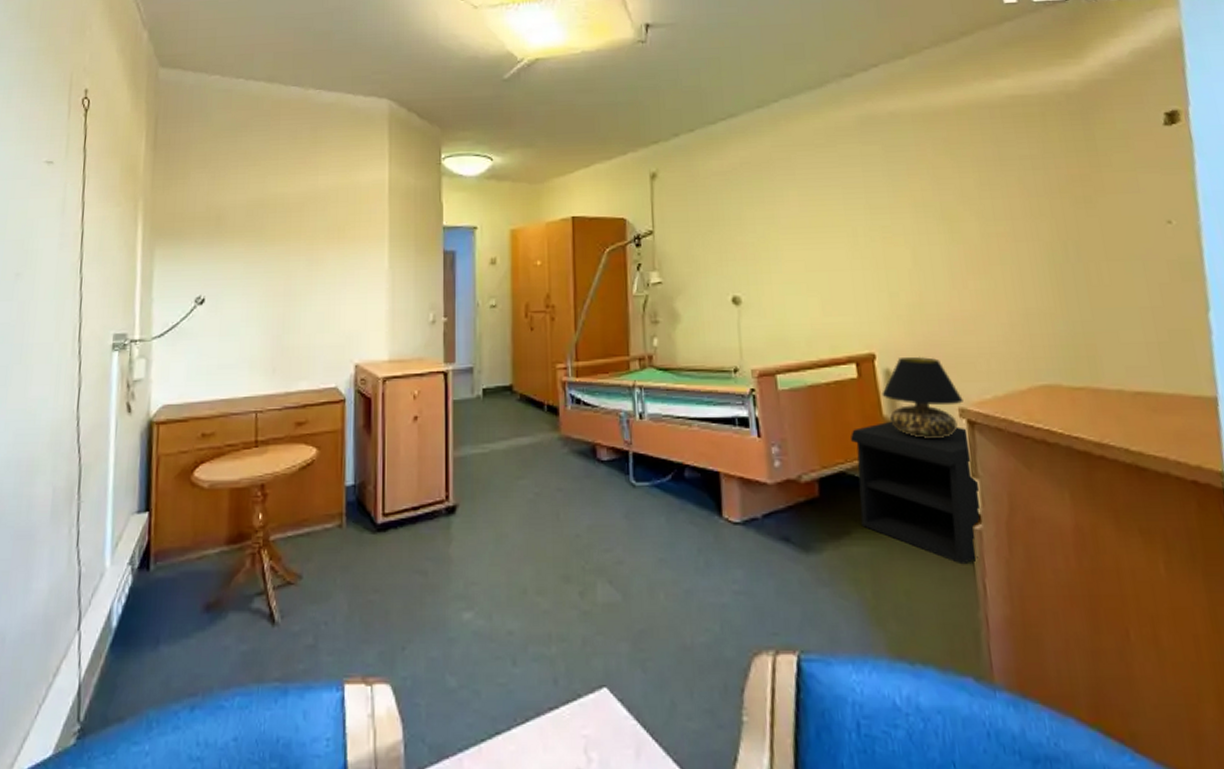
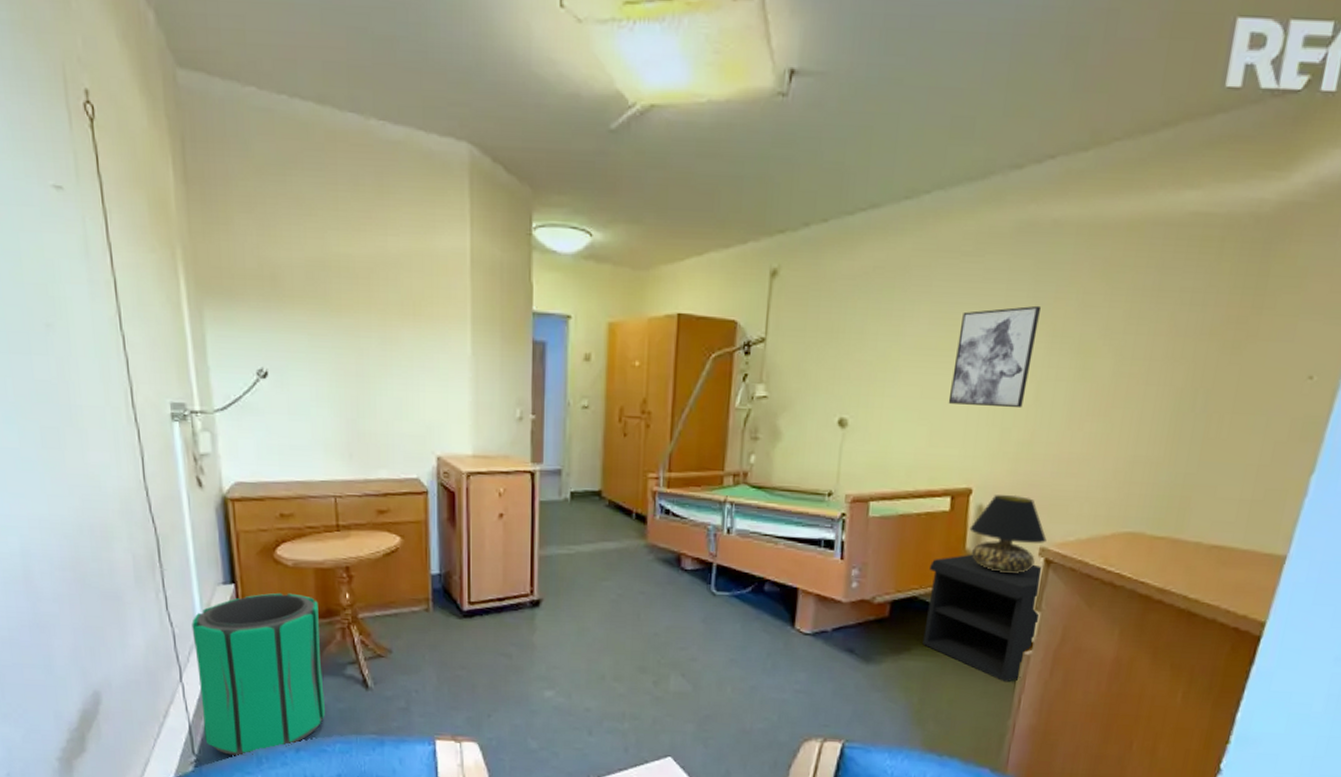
trash can: none [94,518,230,720] -> present [192,592,325,756]
wall art: none [828,182,904,274] -> present [948,305,1041,409]

